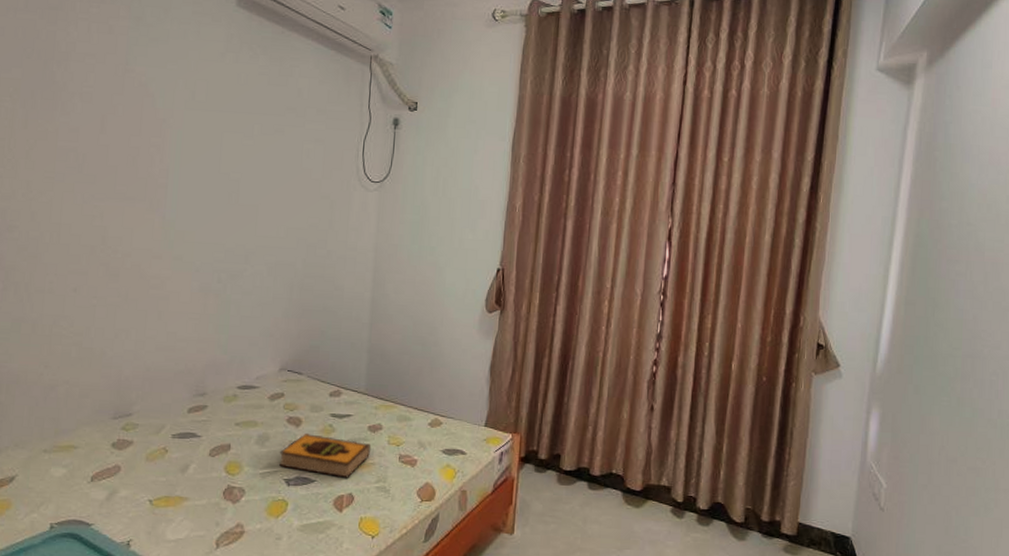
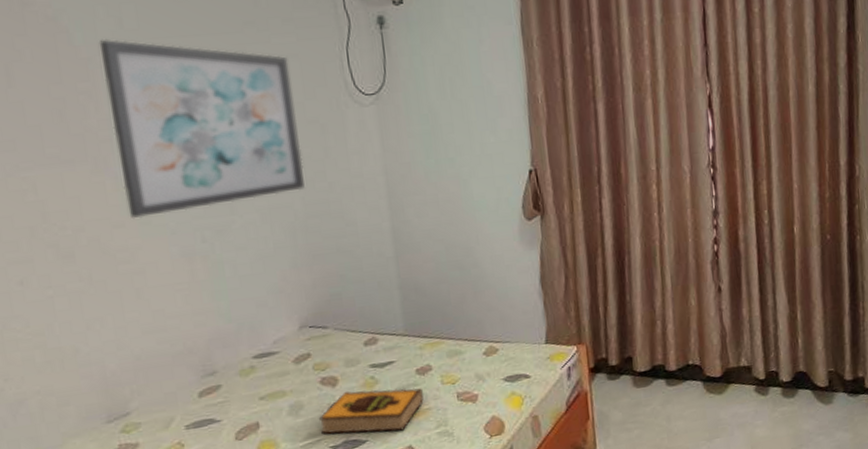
wall art: none [167,105,315,254] -> present [99,38,305,219]

